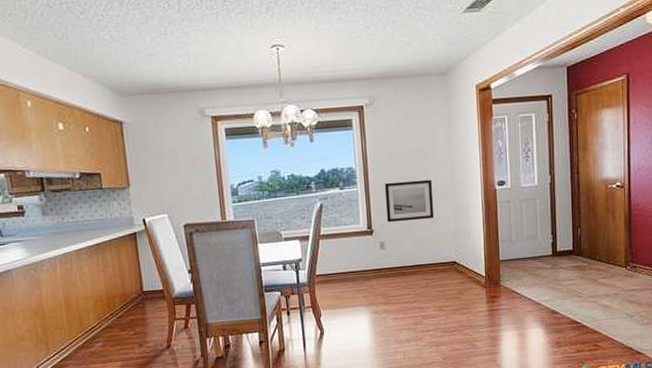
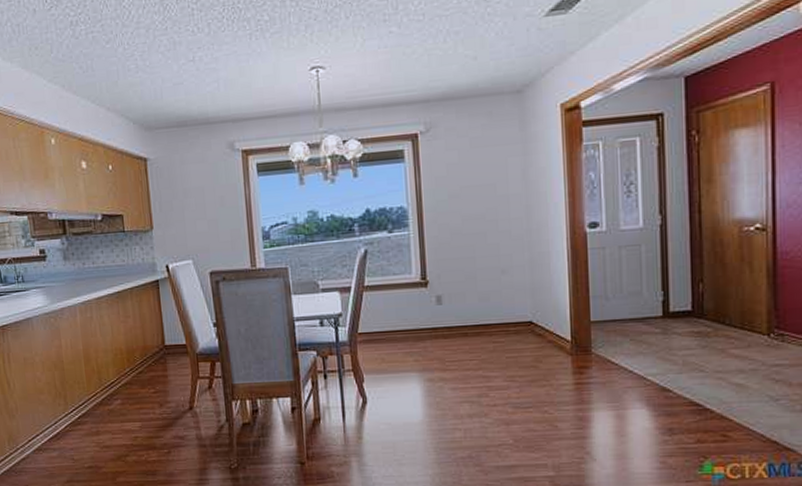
wall art: present [384,179,435,223] -> none [442,220,505,273]

